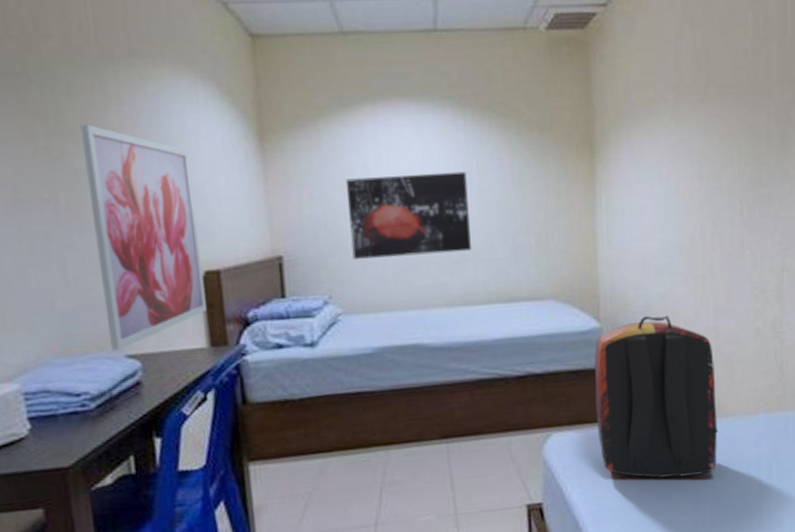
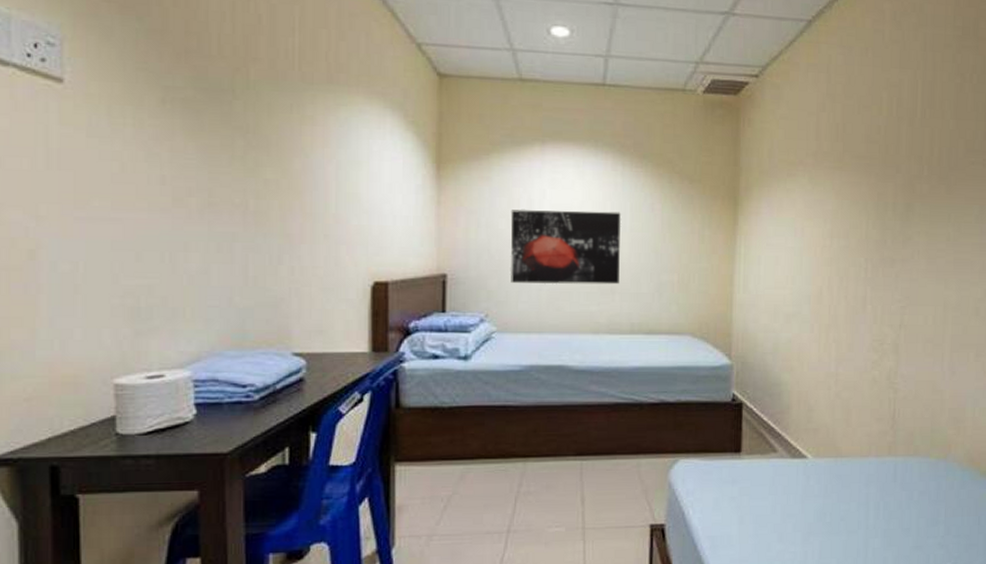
wall art: present [80,124,206,351] -> none [276,139,372,348]
backpack: present [594,315,719,478] -> none [721,357,833,510]

